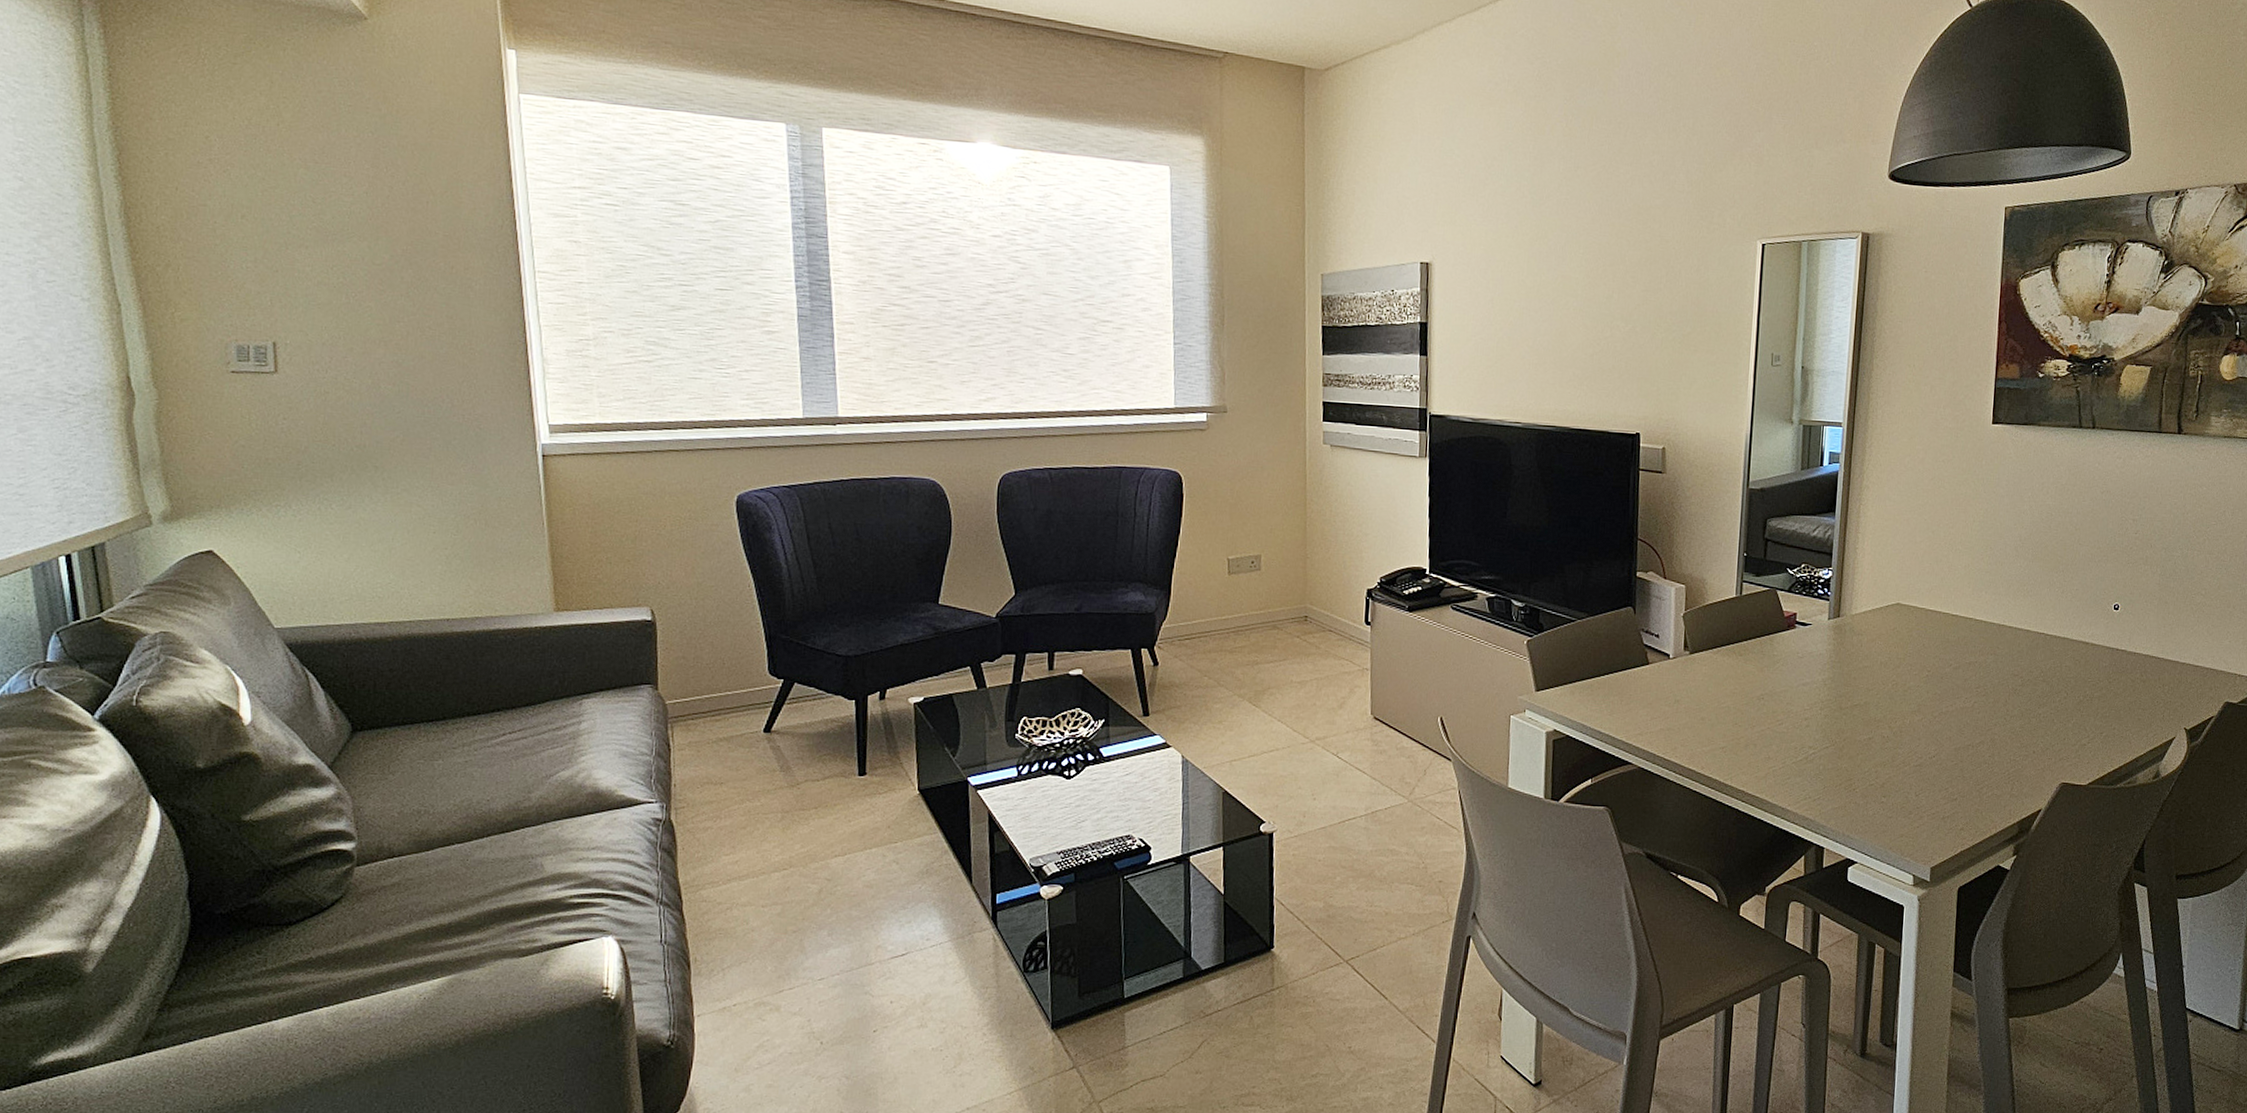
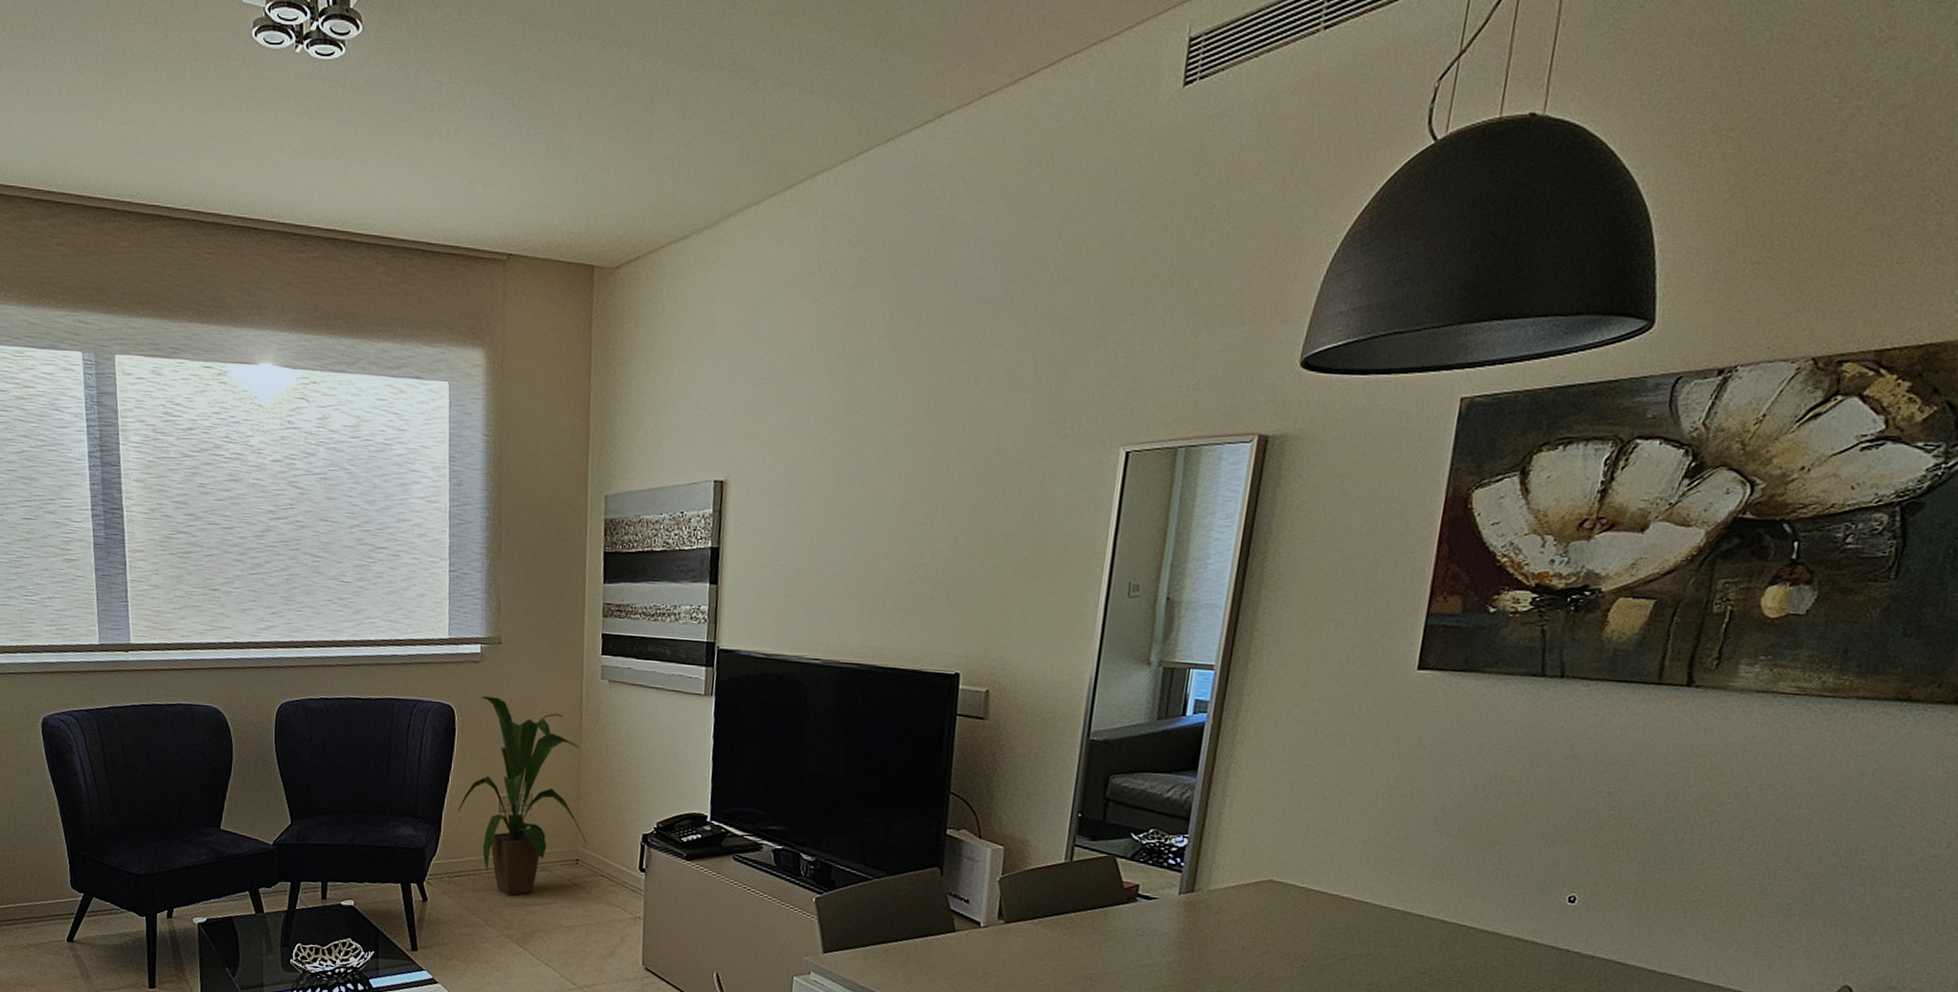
house plant: none [1186,462,1315,656] -> present [456,696,587,896]

